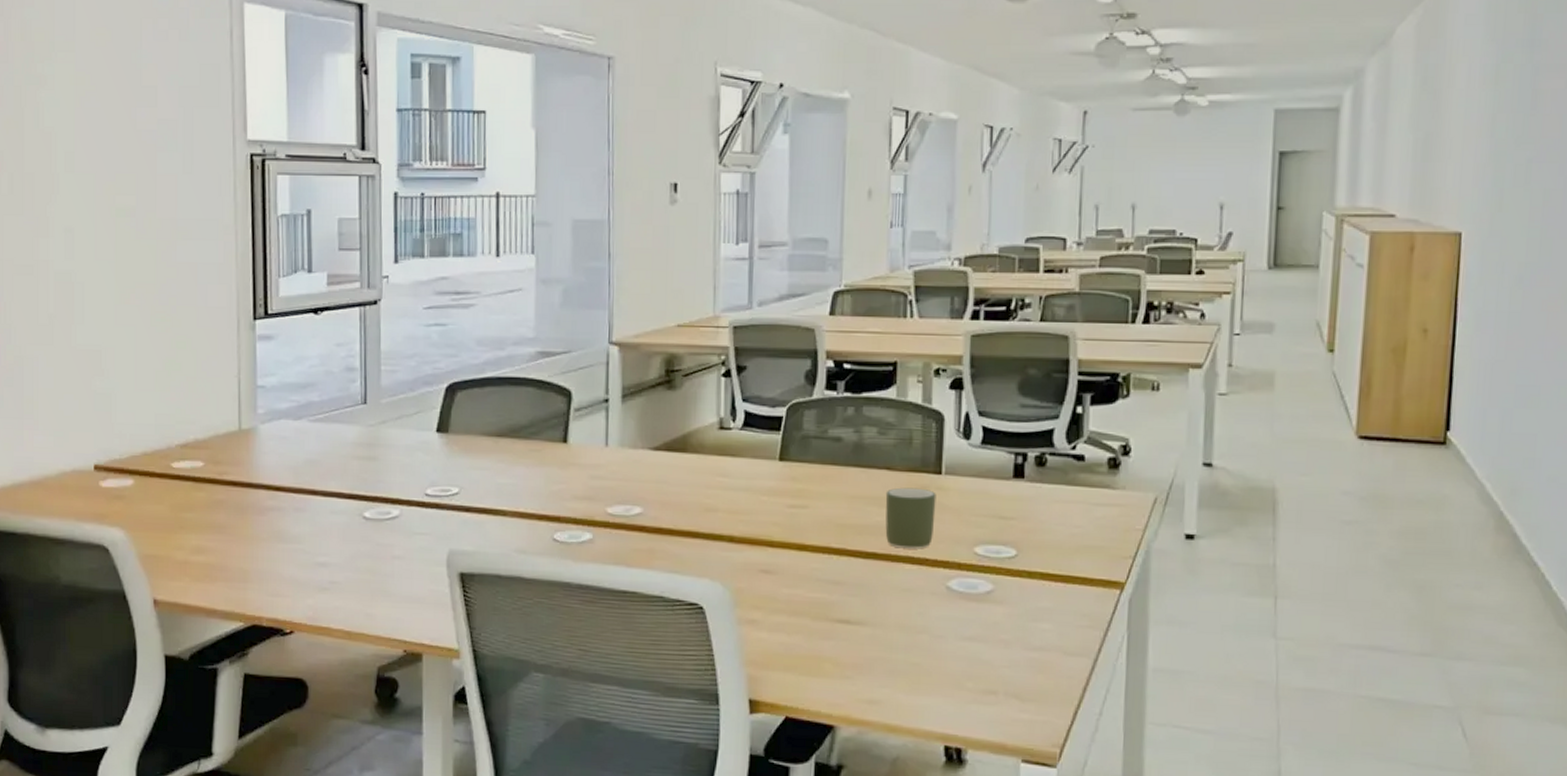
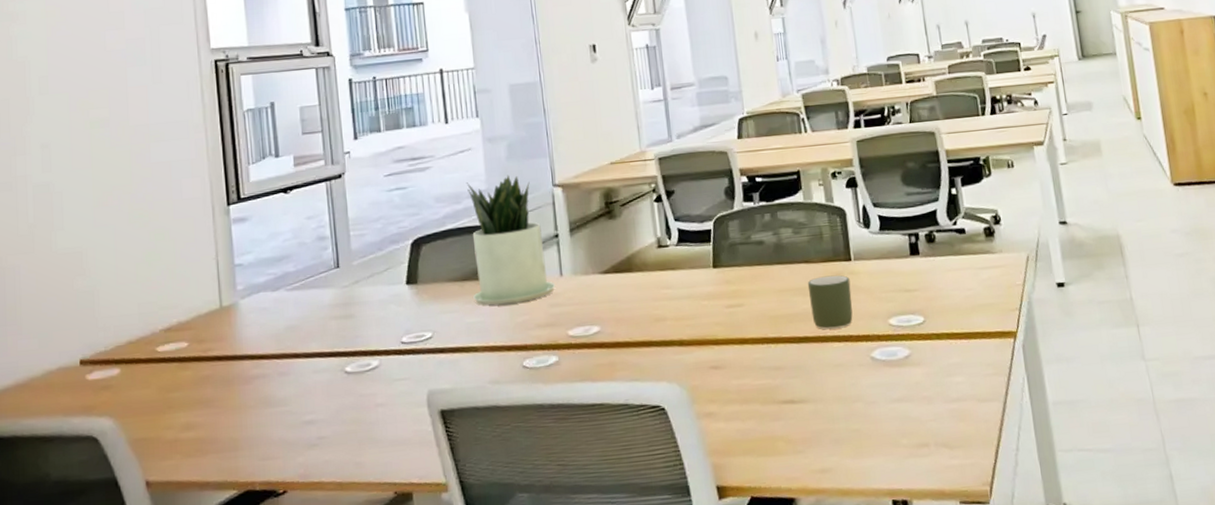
planter: none [506,324,599,469] -> present [466,175,556,306]

